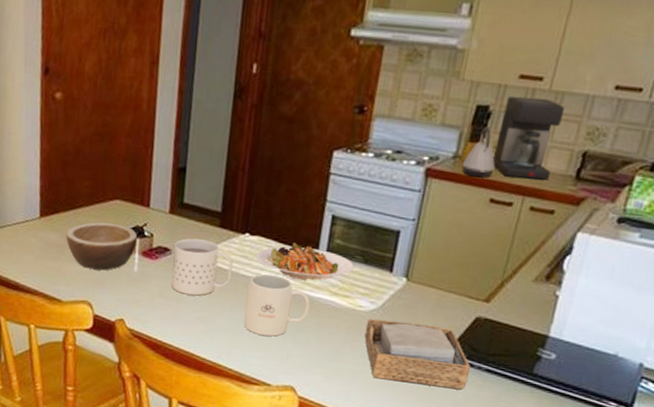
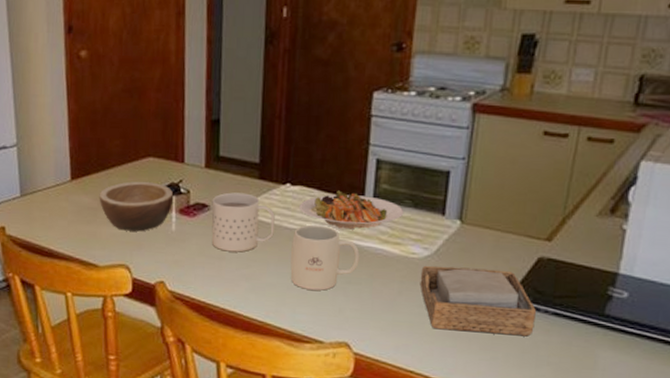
kettle: present [462,126,496,178] -> none [511,56,547,110]
coffee maker: present [492,97,565,180] -> none [543,22,617,108]

